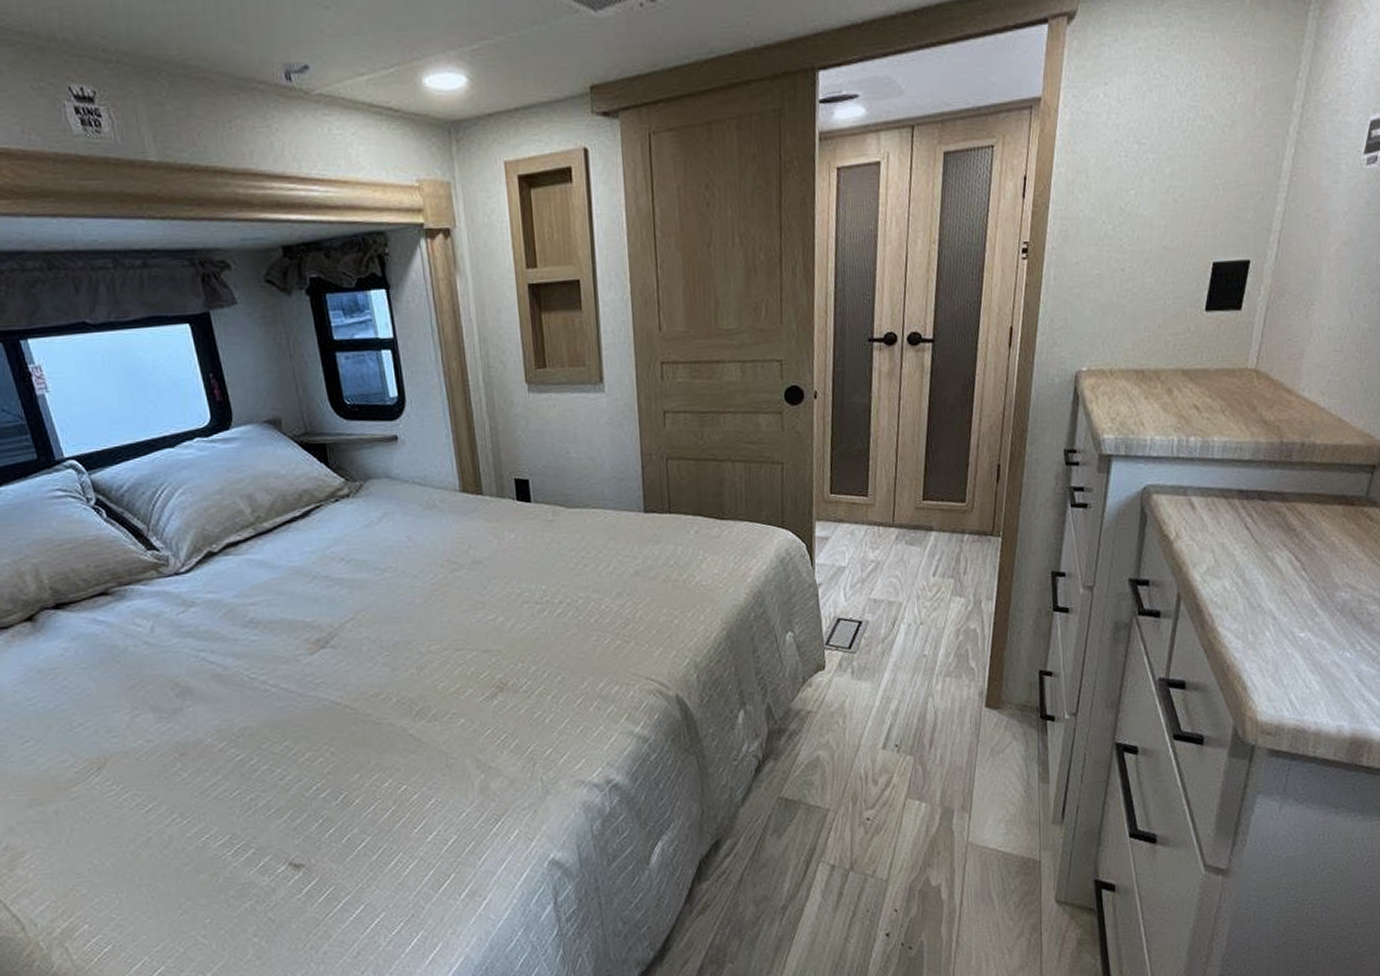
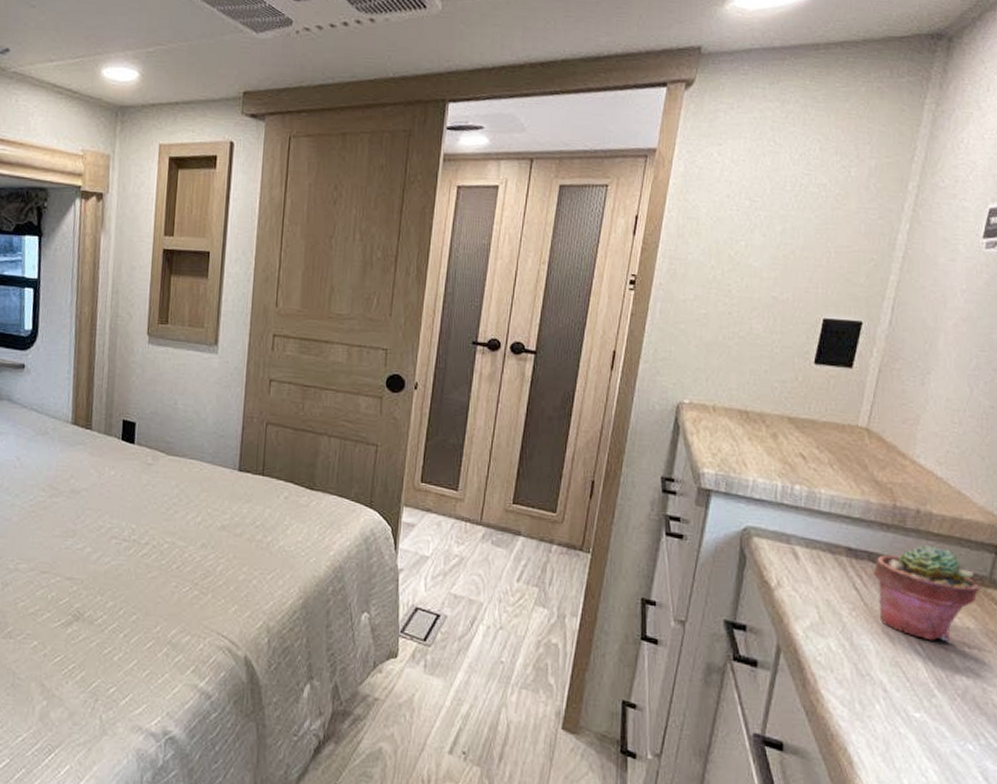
potted succulent: none [1263,475,1357,565] -> present [873,545,980,641]

